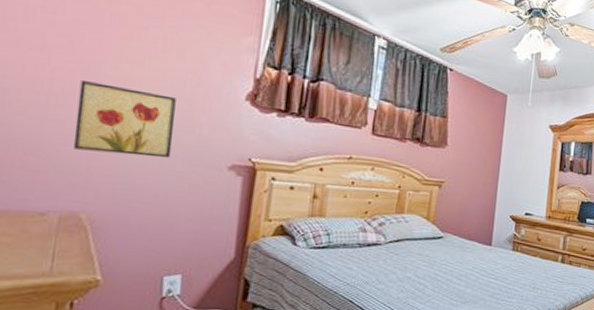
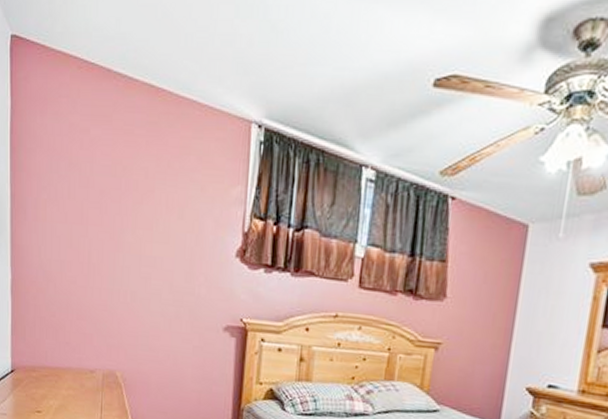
wall art: present [72,79,176,158] -> none [107,248,179,320]

